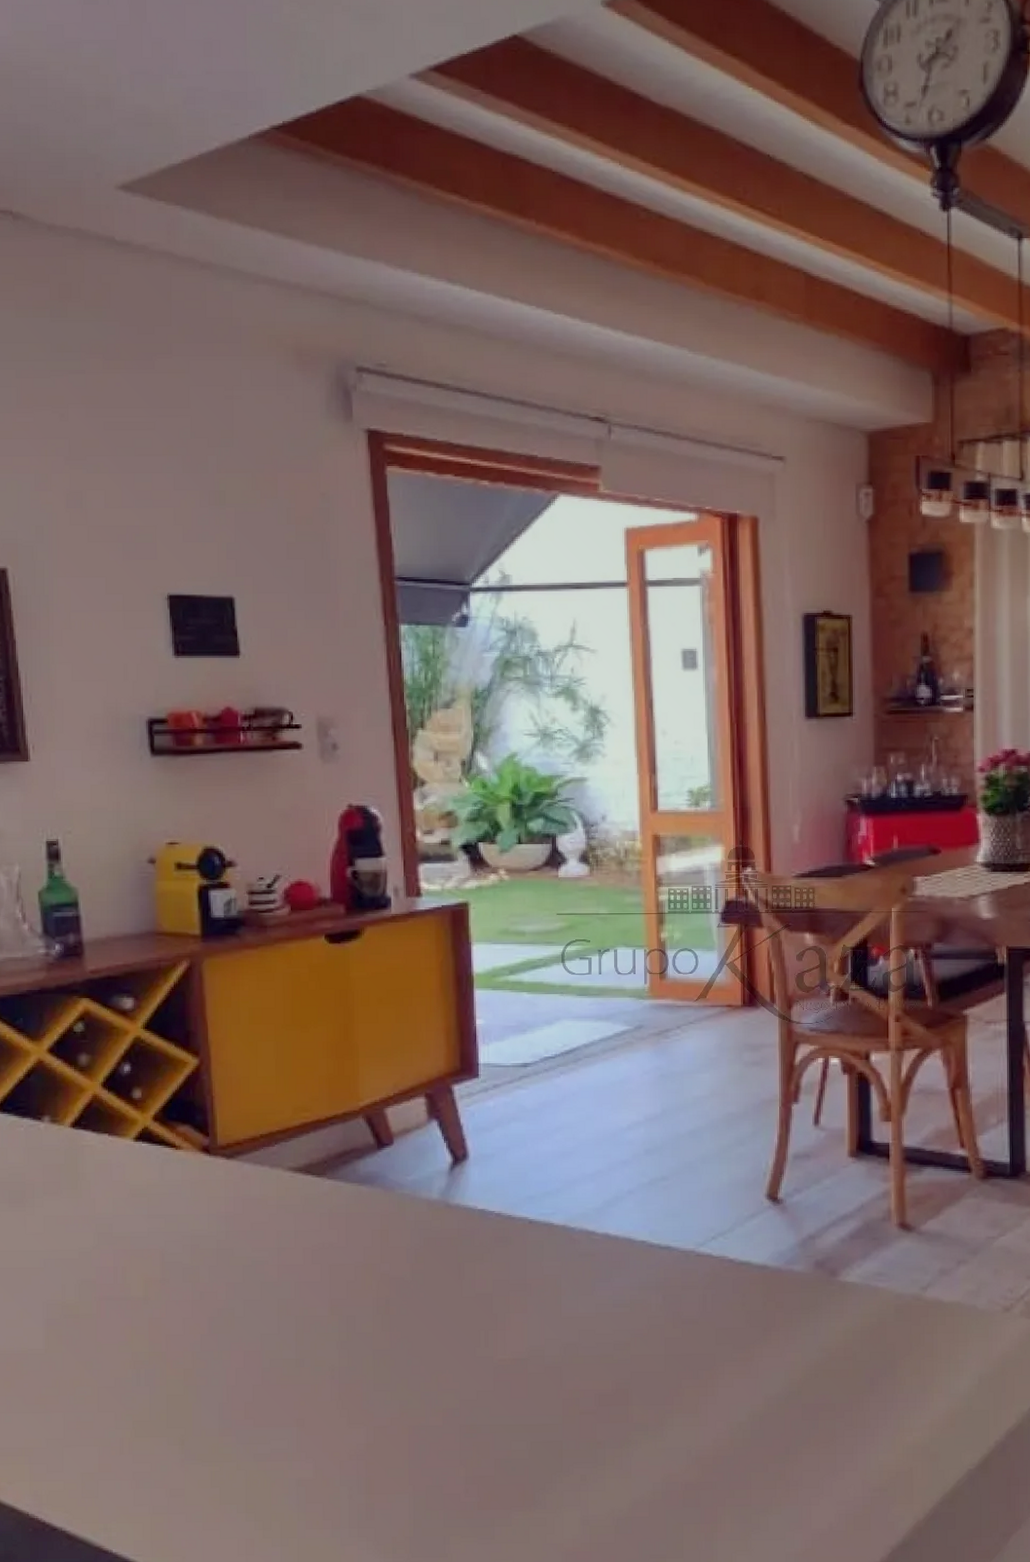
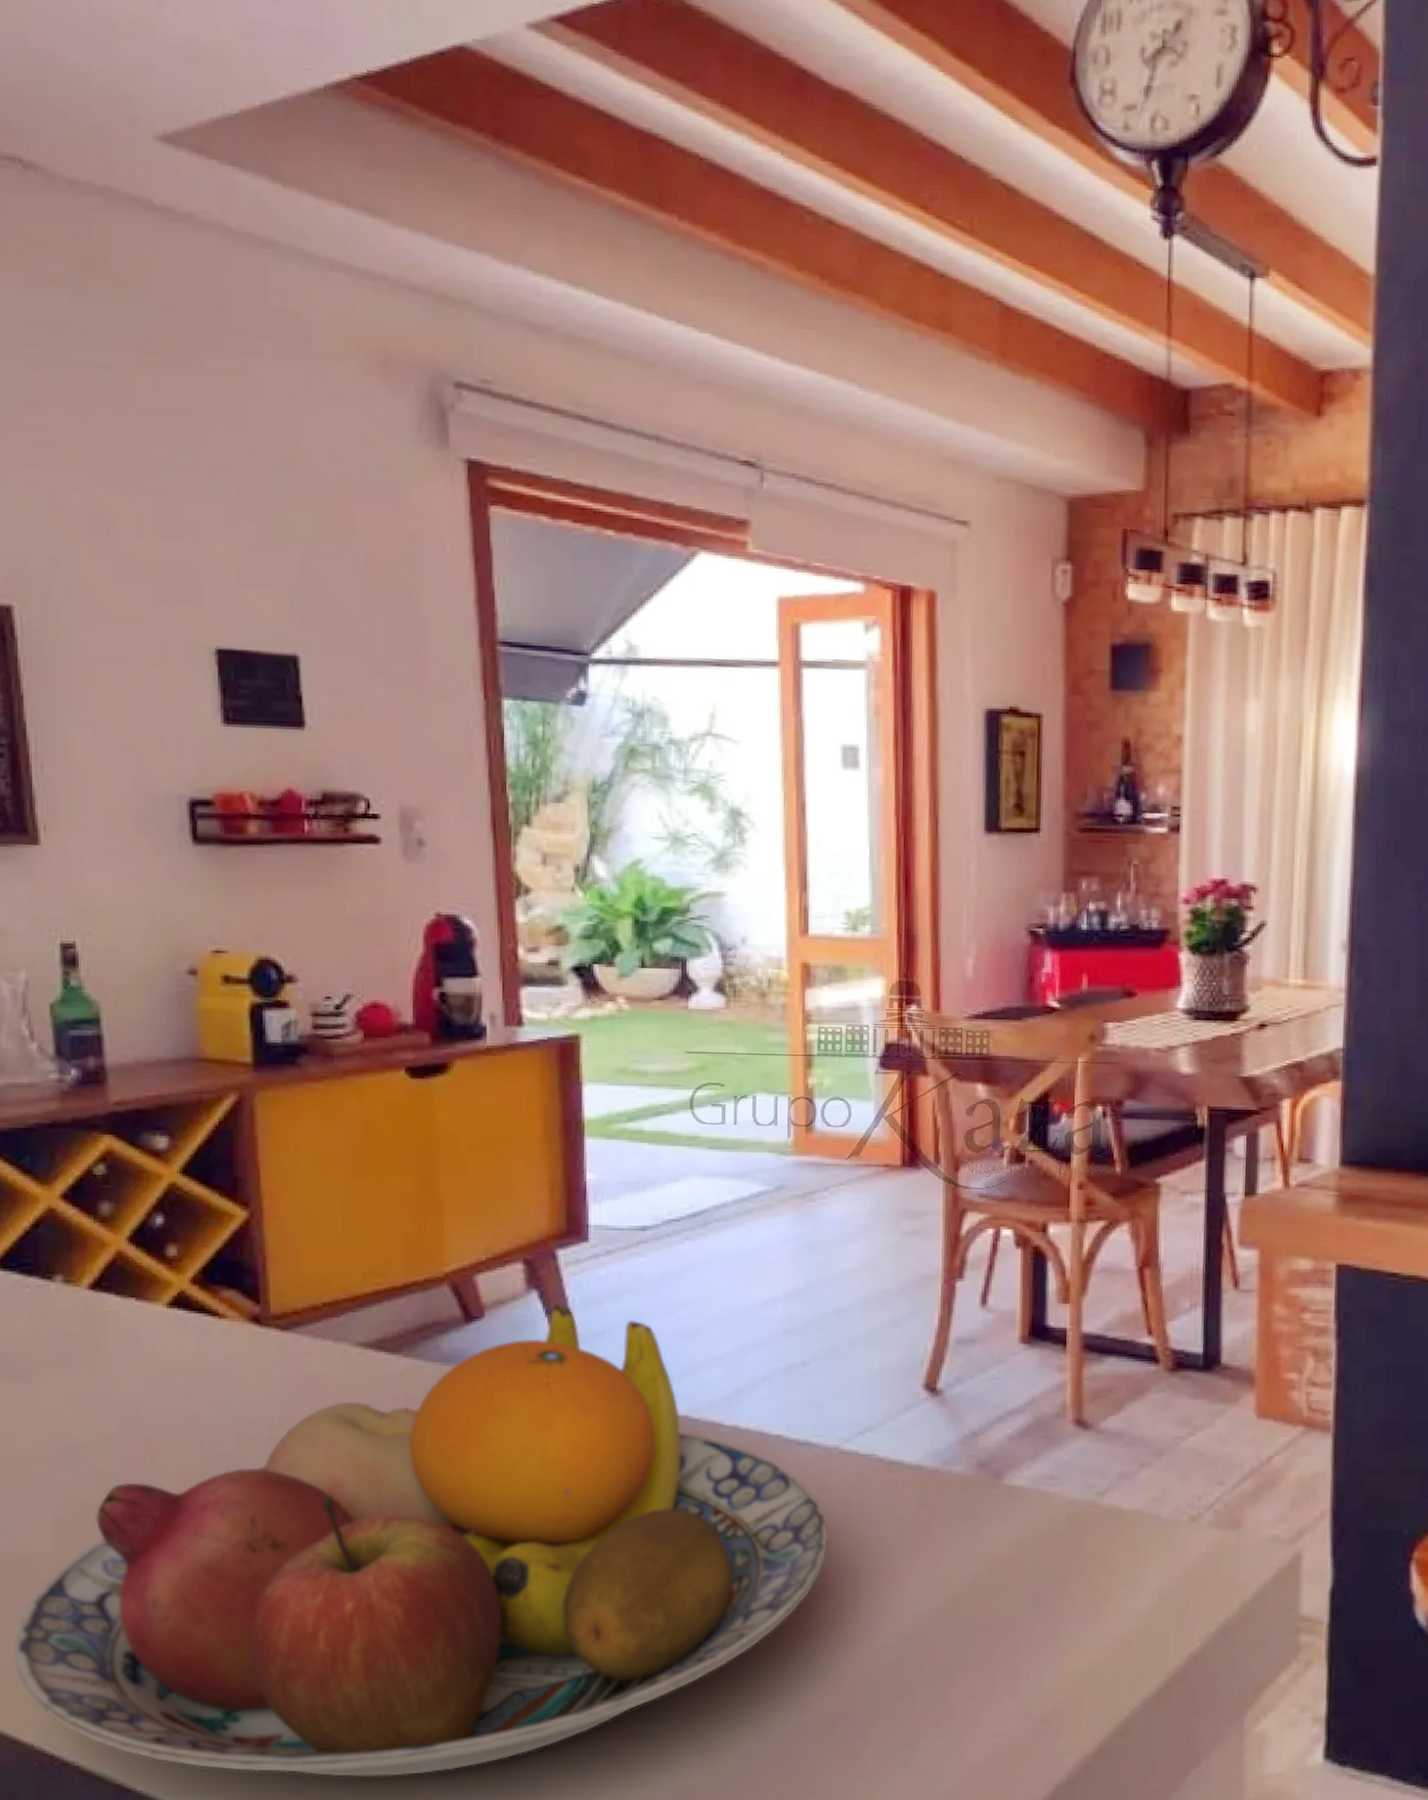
fruit bowl: none [12,1131,688,1541] -> present [14,1304,828,1777]

